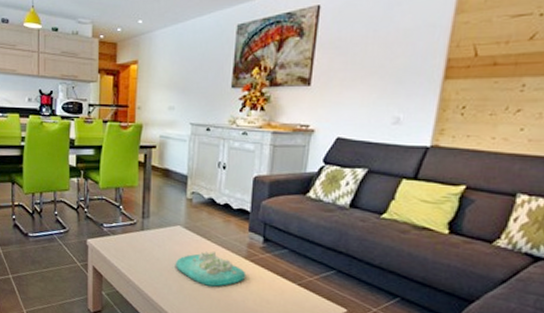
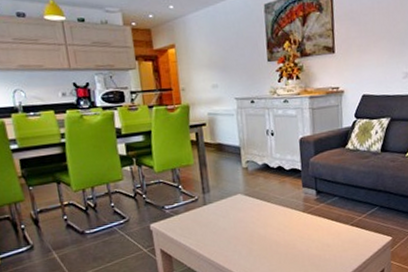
decorative tray: present [176,251,246,287] -> none [242,212,307,244]

